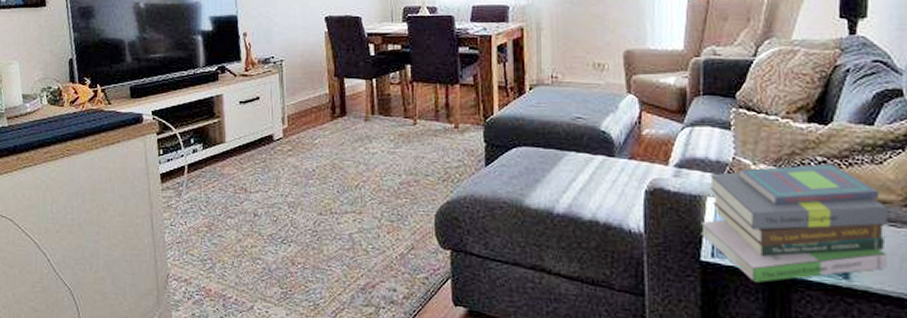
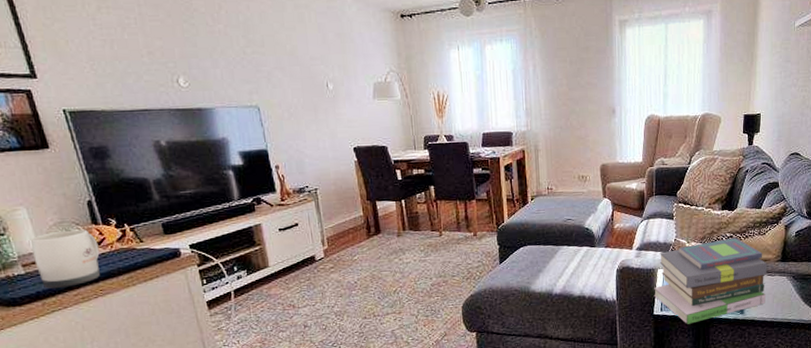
mug: none [17,86,72,145] -> present [31,229,100,289]

